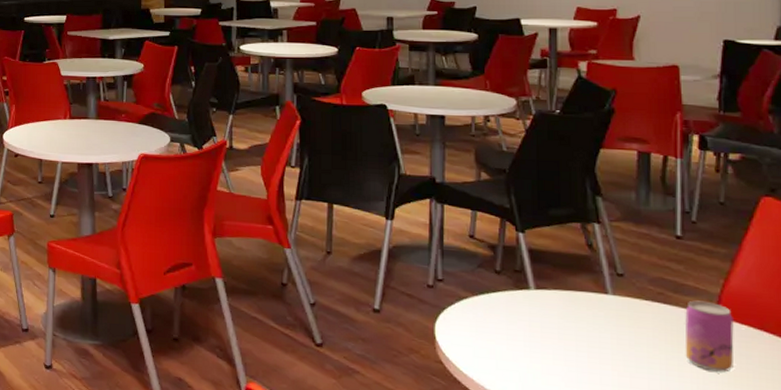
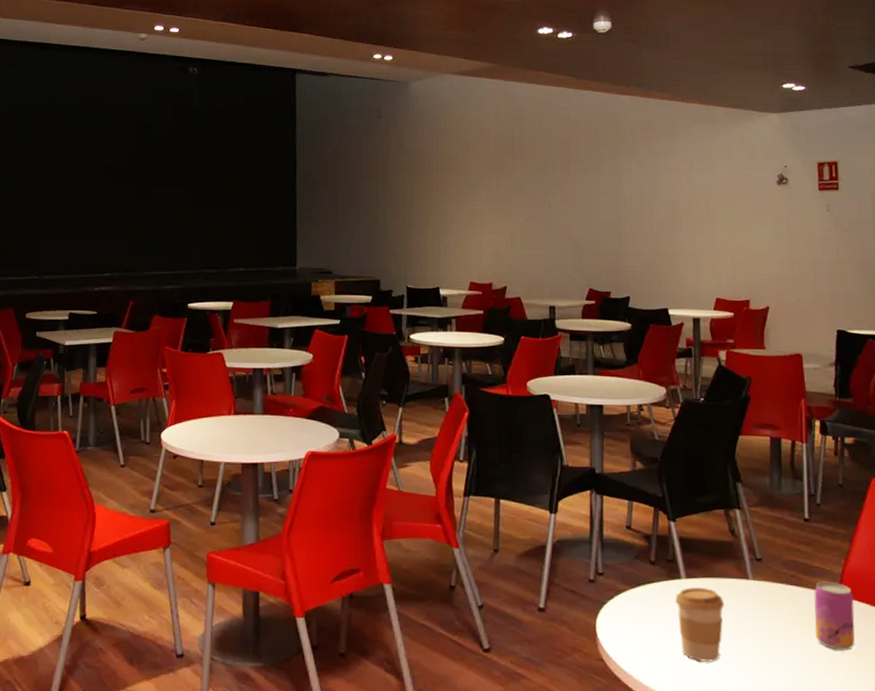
coffee cup: none [523,297,579,373] -> present [675,586,725,662]

